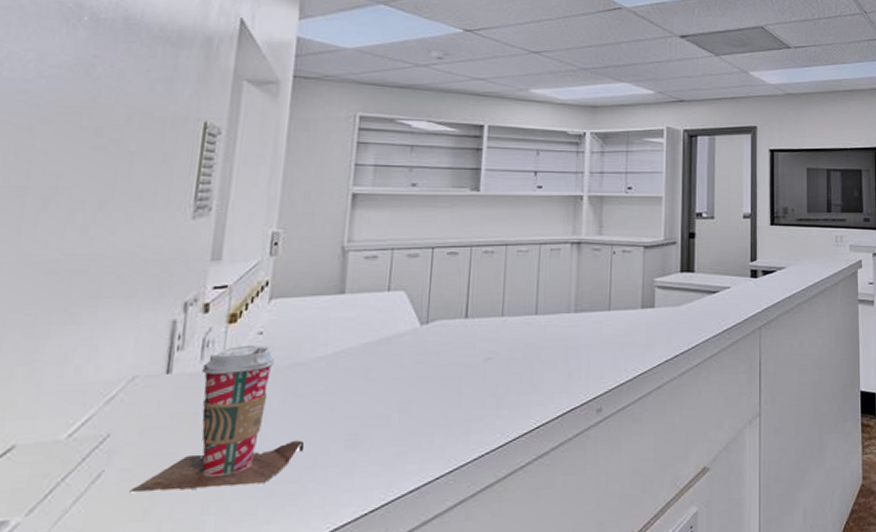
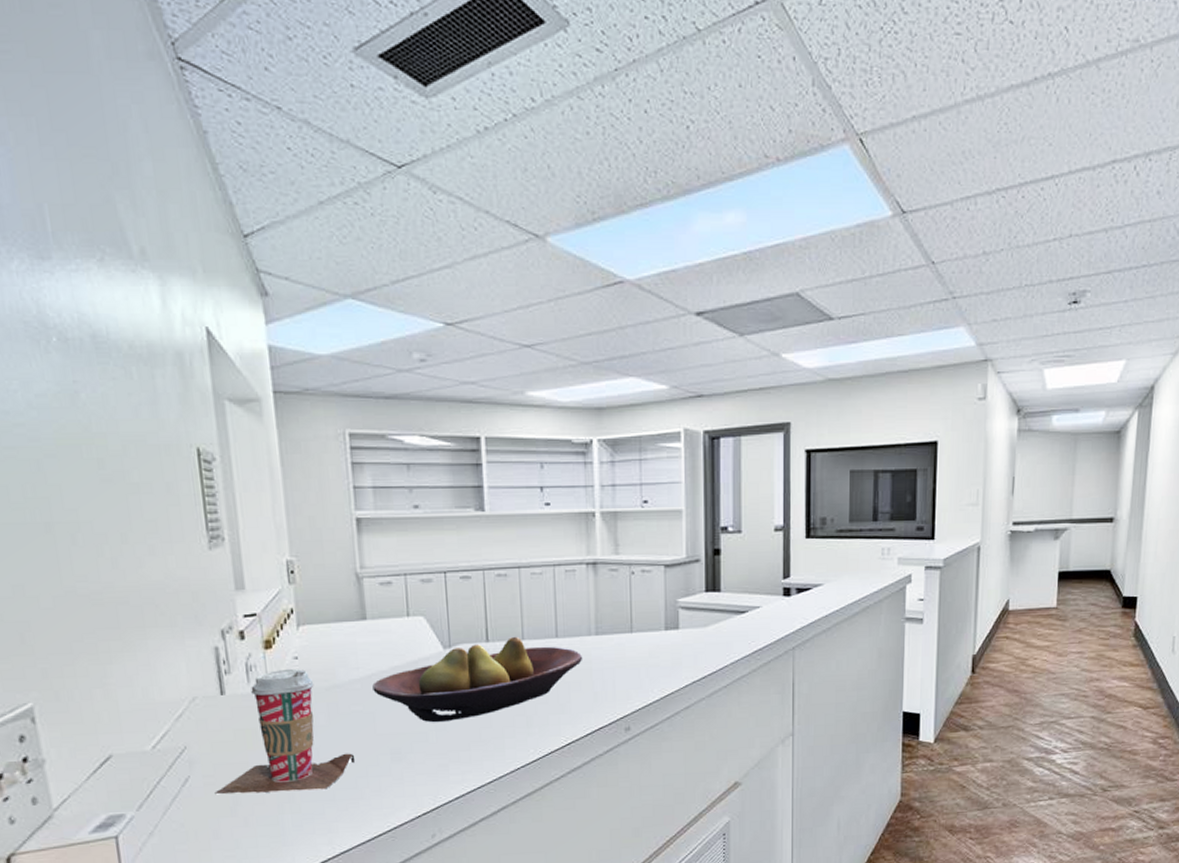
fruit bowl: none [338,312,561,405] -> present [372,636,583,723]

